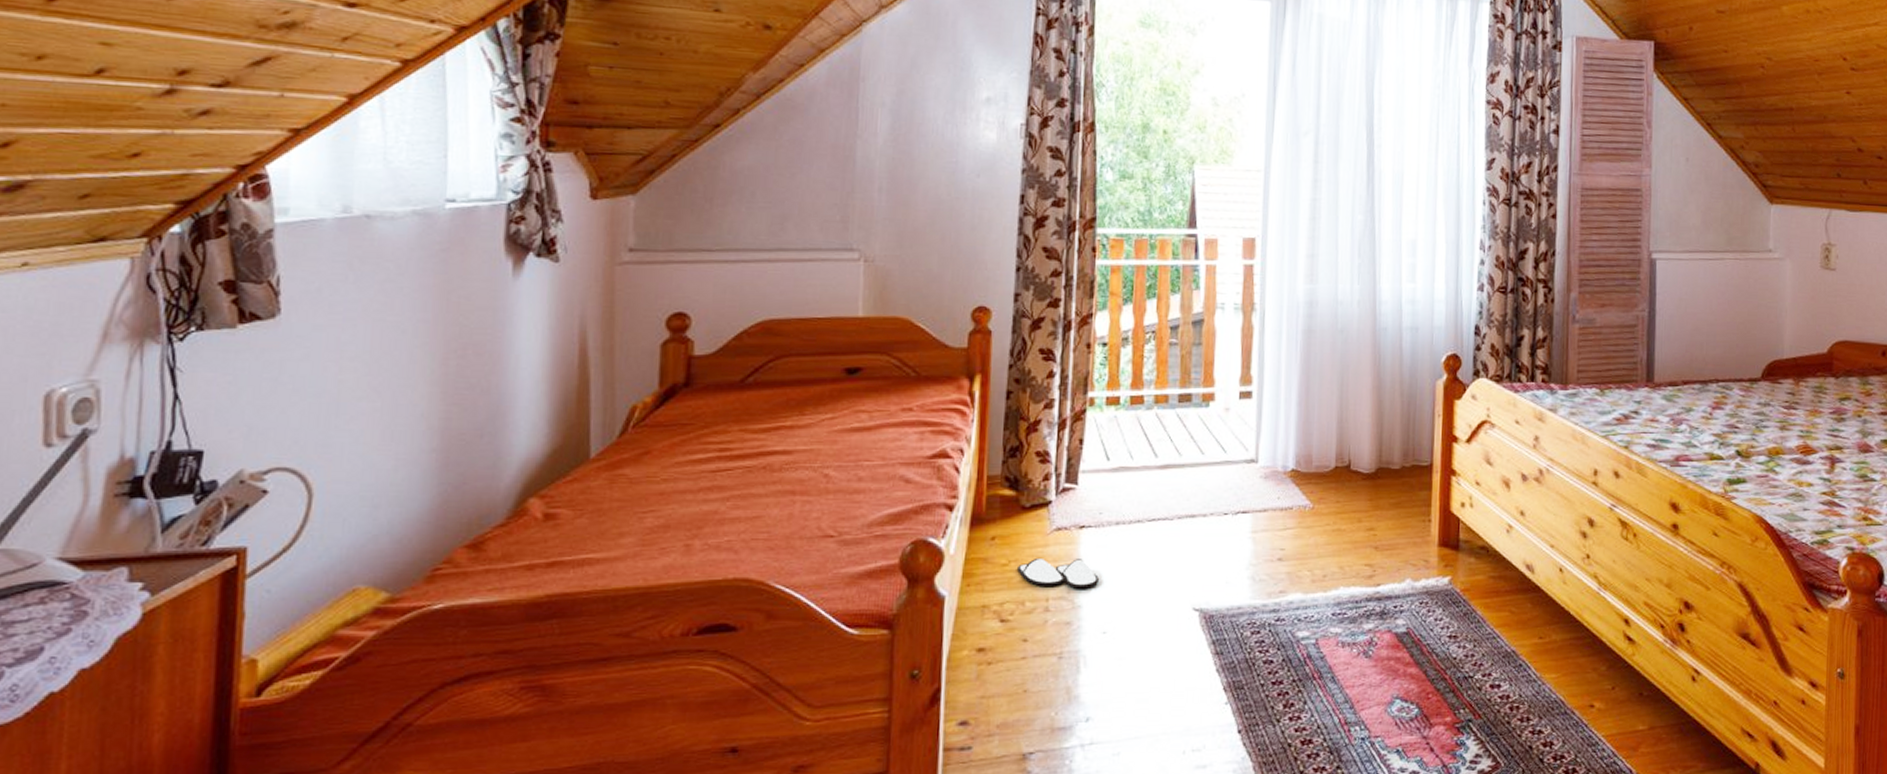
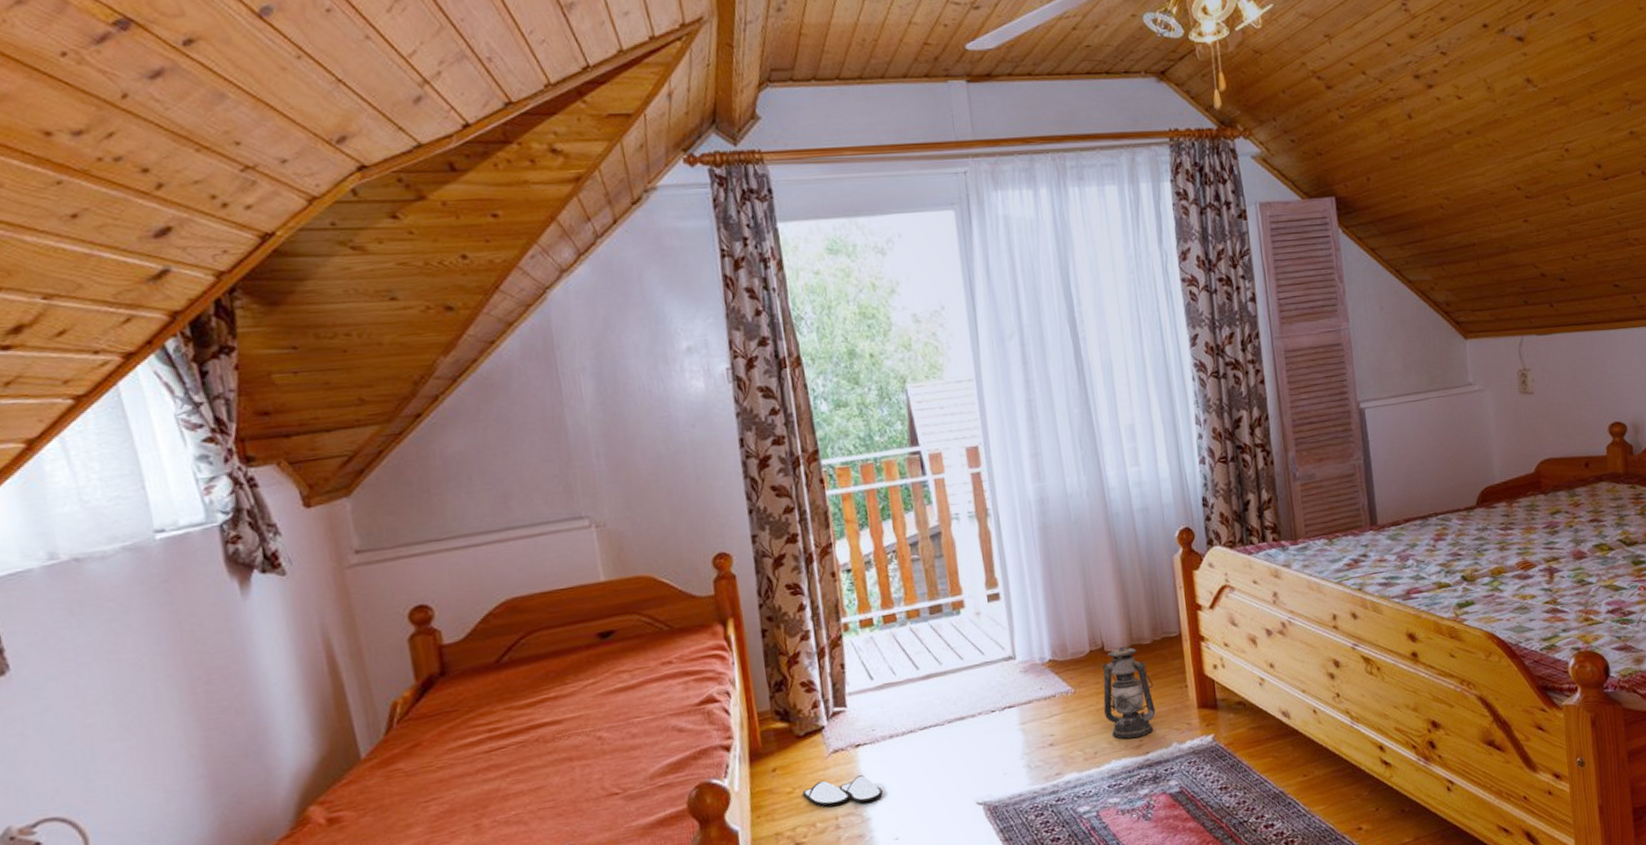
lantern: none [1340,468,1395,566] -> present [1102,646,1156,739]

